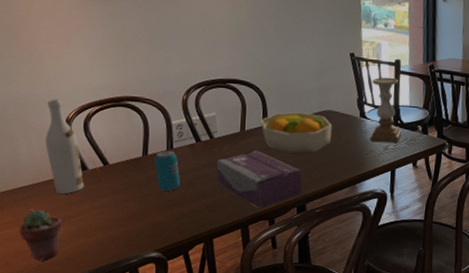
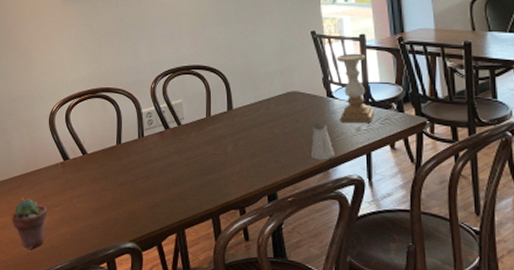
wine bottle: present [46,99,84,194] -> none [34,94,66,183]
beverage can: present [155,150,181,191] -> none [128,138,152,179]
tissue box: present [216,150,303,209] -> none [184,136,273,198]
fruit bowl: present [261,112,333,155] -> none [226,94,299,140]
saltshaker: none [341,141,363,176] -> present [311,123,335,160]

